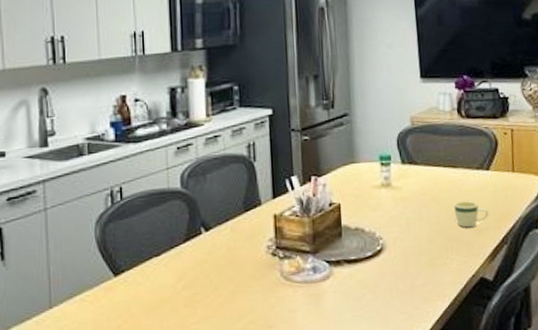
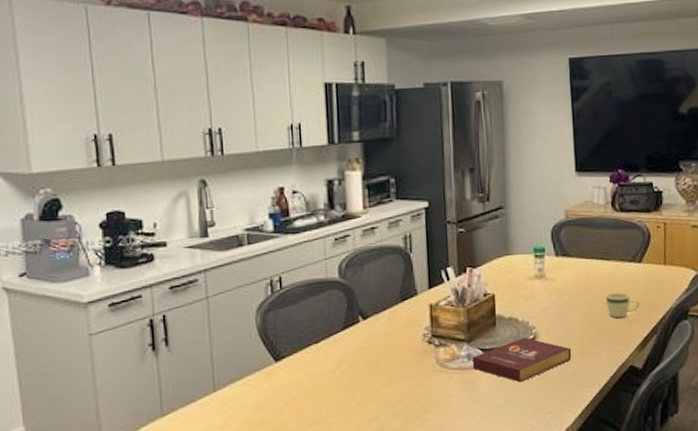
book: none [318,248,421,296] -> present [473,337,572,383]

